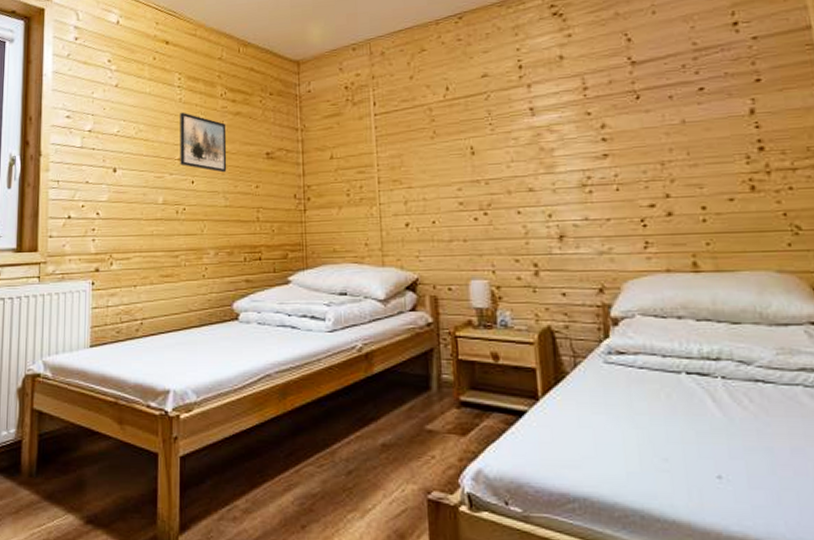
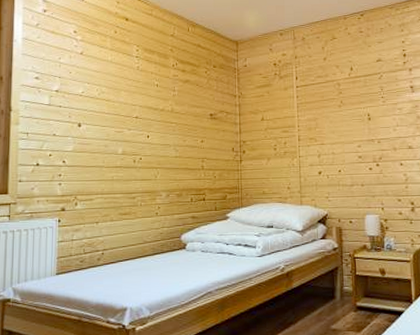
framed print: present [180,112,227,173] -> none [137,78,177,129]

